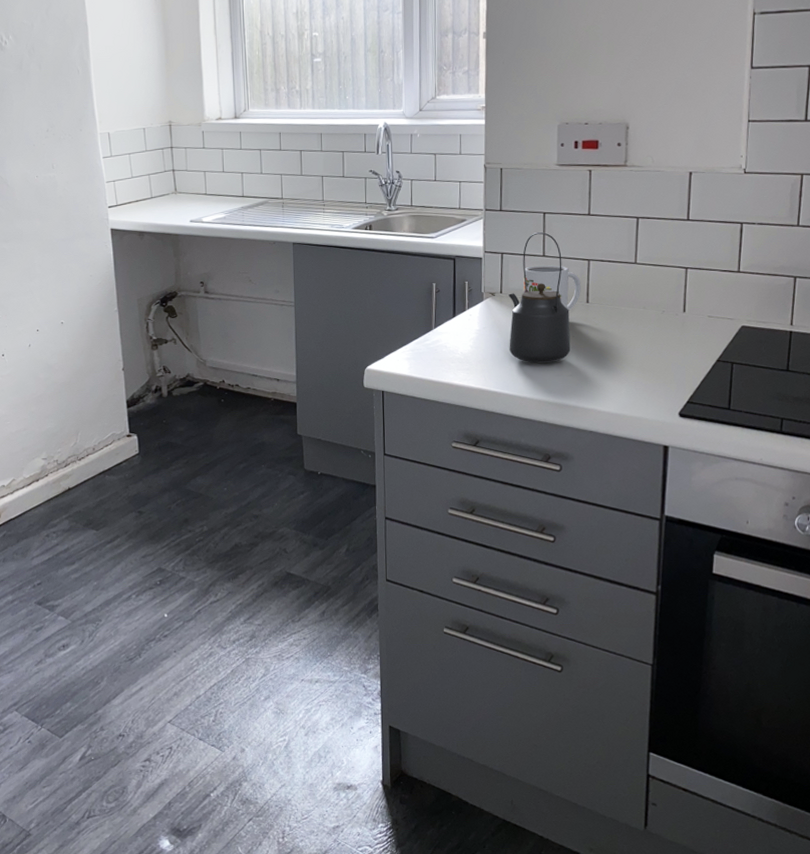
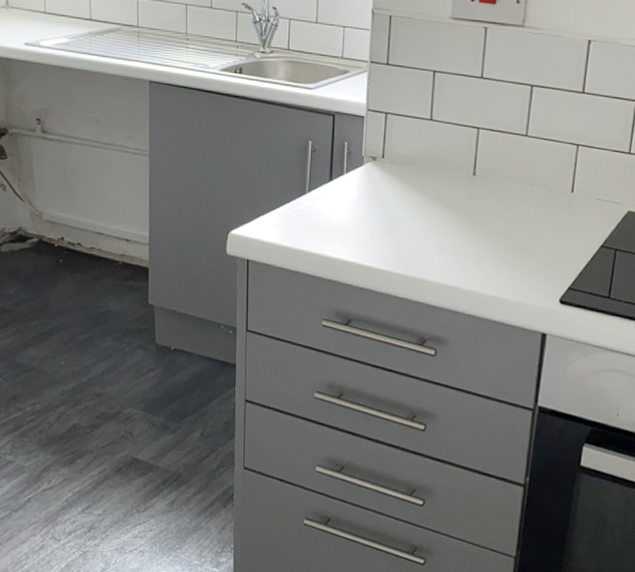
kettle: present [508,232,571,363] -> none [388,93,455,238]
mug: present [523,265,581,311] -> none [406,130,469,183]

